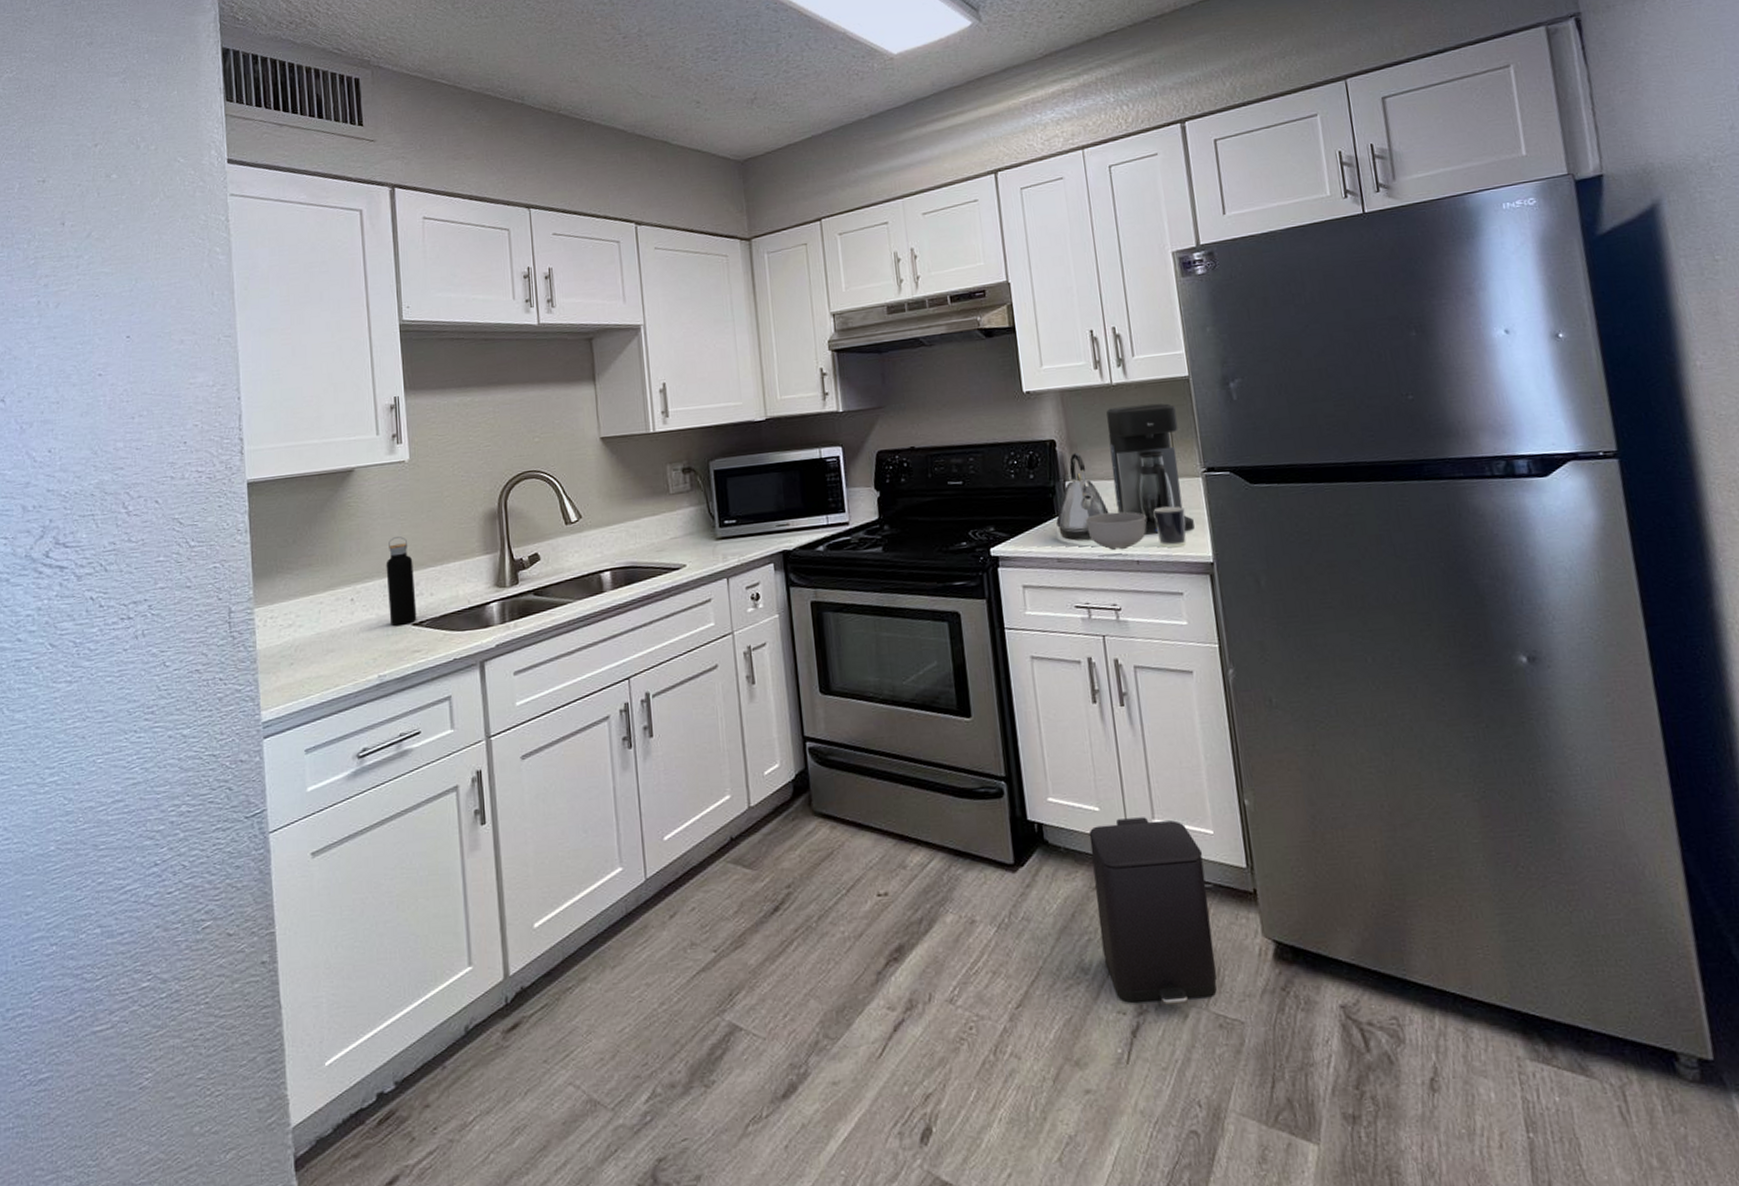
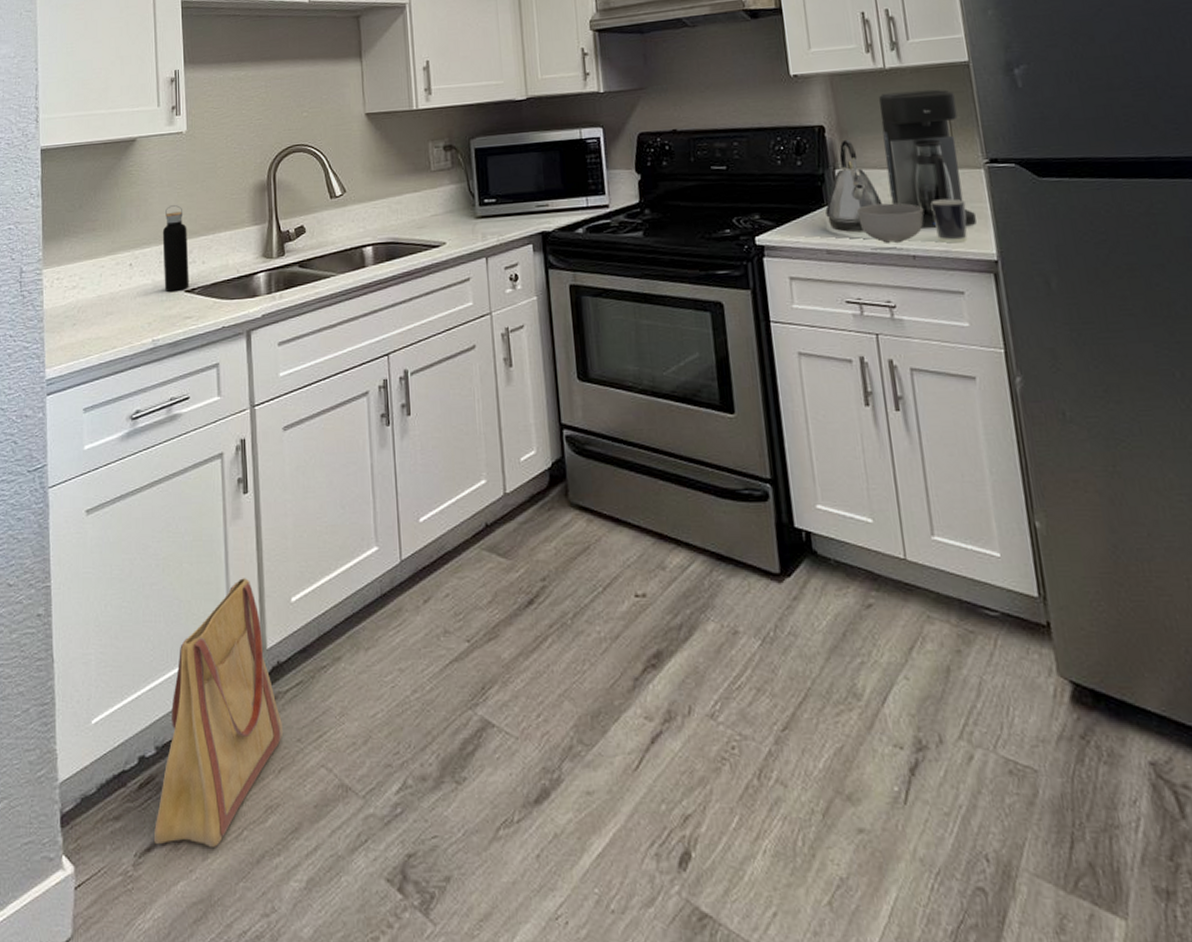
shopping bag: none [395,908,529,1178] -> present [153,578,284,847]
pedal bin: present [1089,817,1217,1005] -> none [861,533,1006,744]

